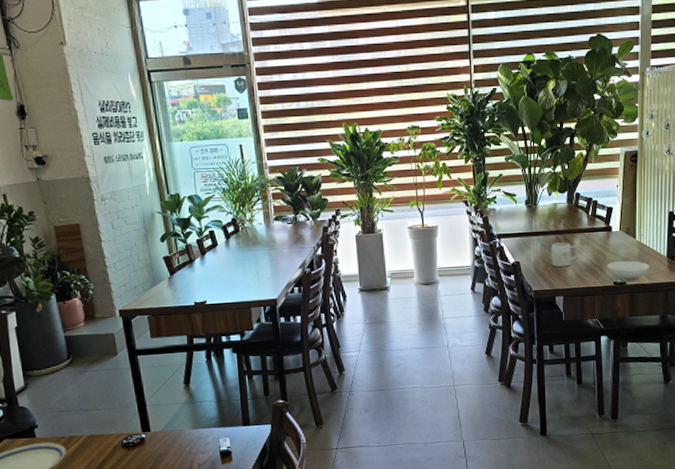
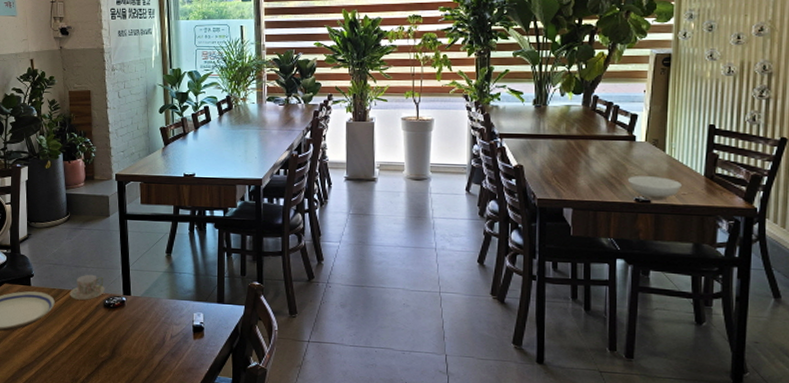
teacup: none [82,416,122,444] -> present [70,274,105,300]
mug: present [551,242,578,268] -> none [560,148,593,176]

